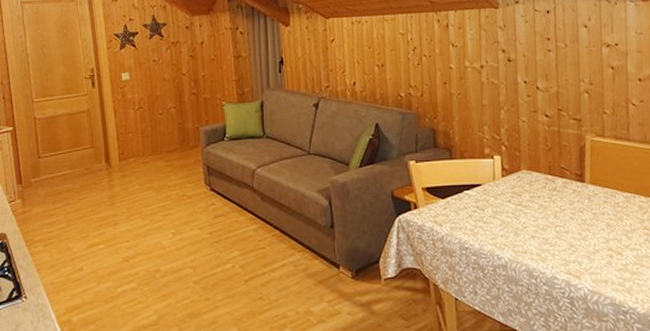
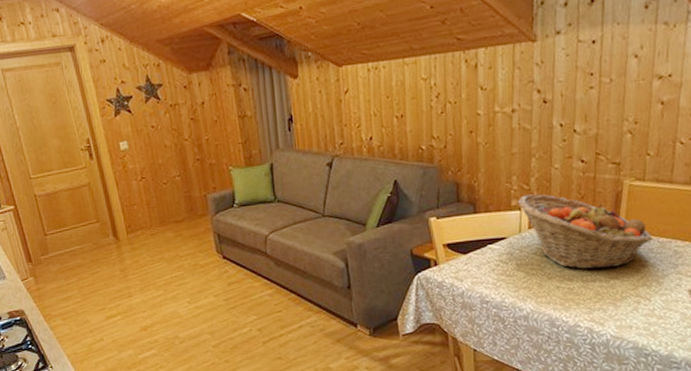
fruit basket: none [490,144,618,221] -> present [518,194,653,270]

